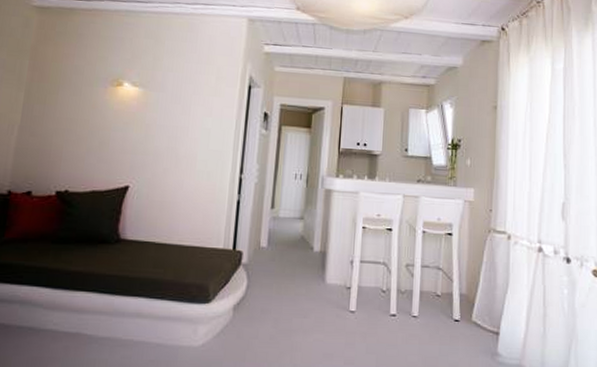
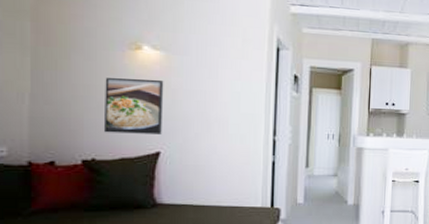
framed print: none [79,112,139,168] -> present [103,78,164,134]

